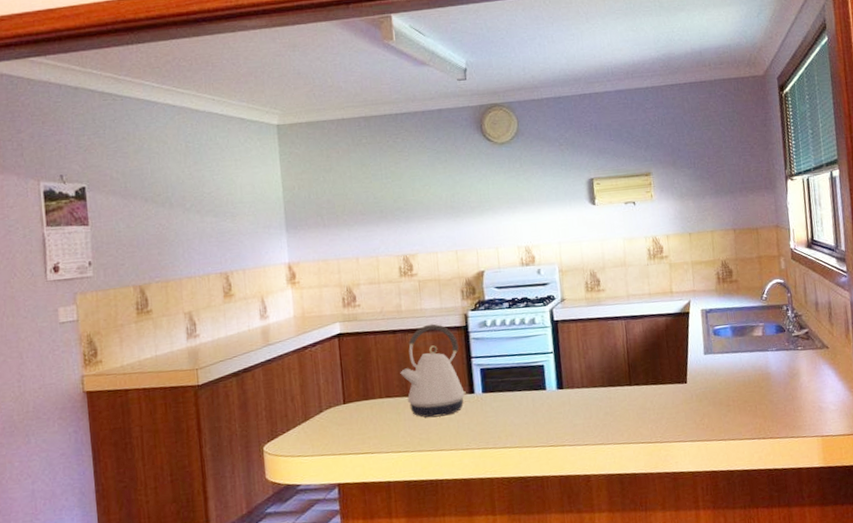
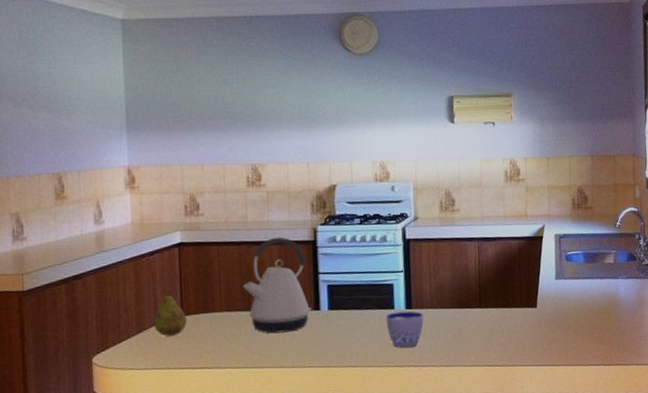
fruit: none [318,379,349,424] -> present [153,290,187,337]
cup: none [538,391,576,428] -> present [385,311,424,348]

